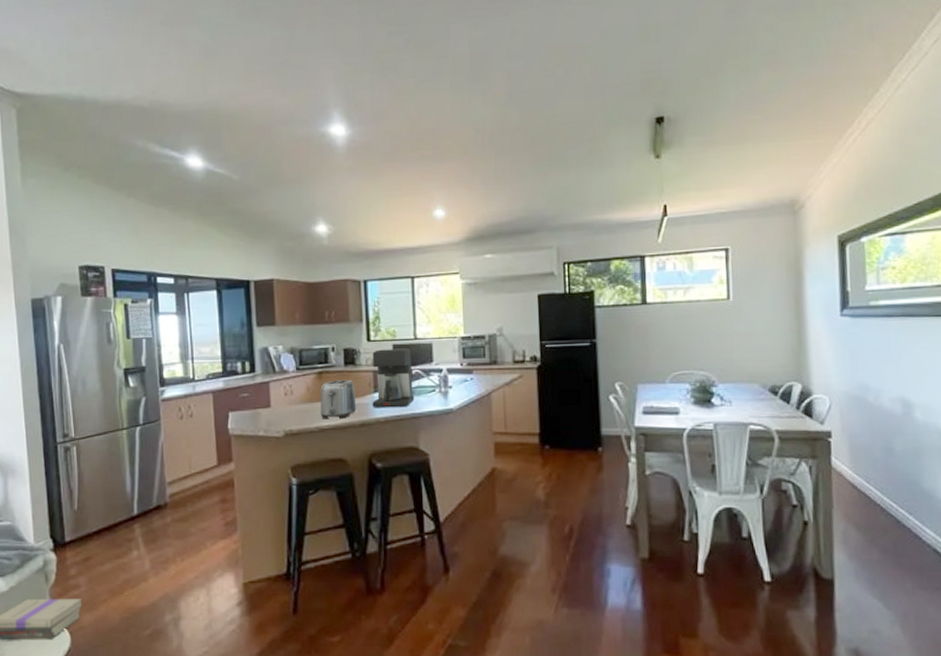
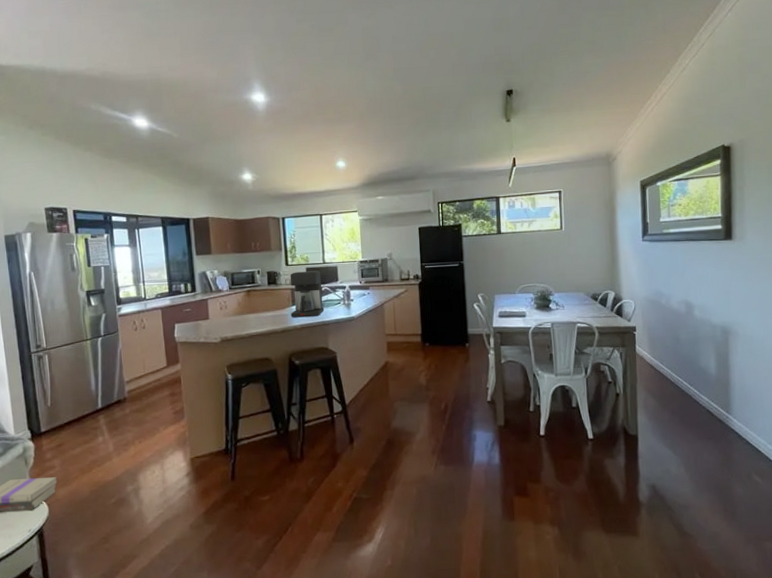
toaster: present [320,379,357,419] -> none [249,296,279,328]

